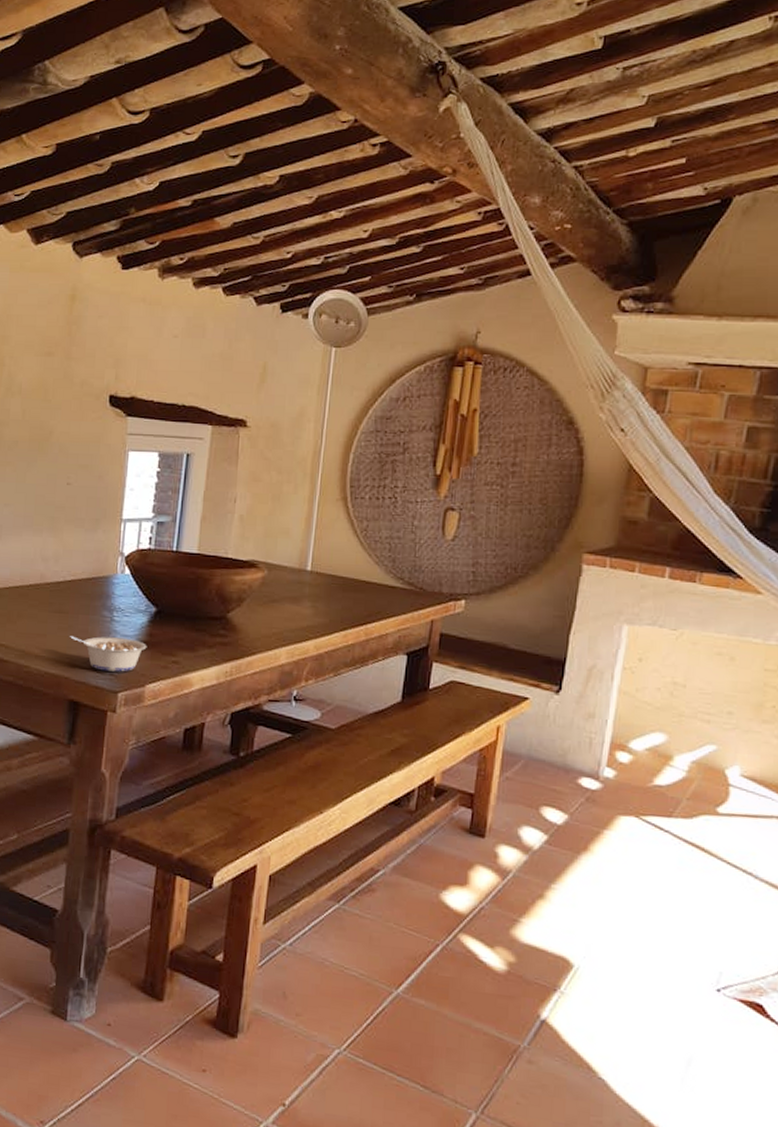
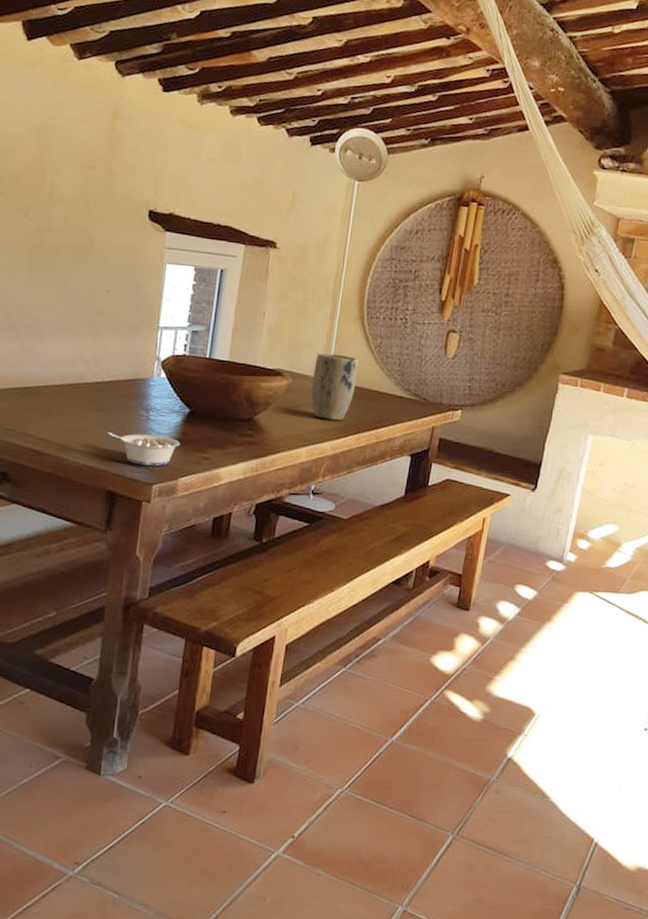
plant pot: none [290,539,343,616] -> present [311,352,359,421]

